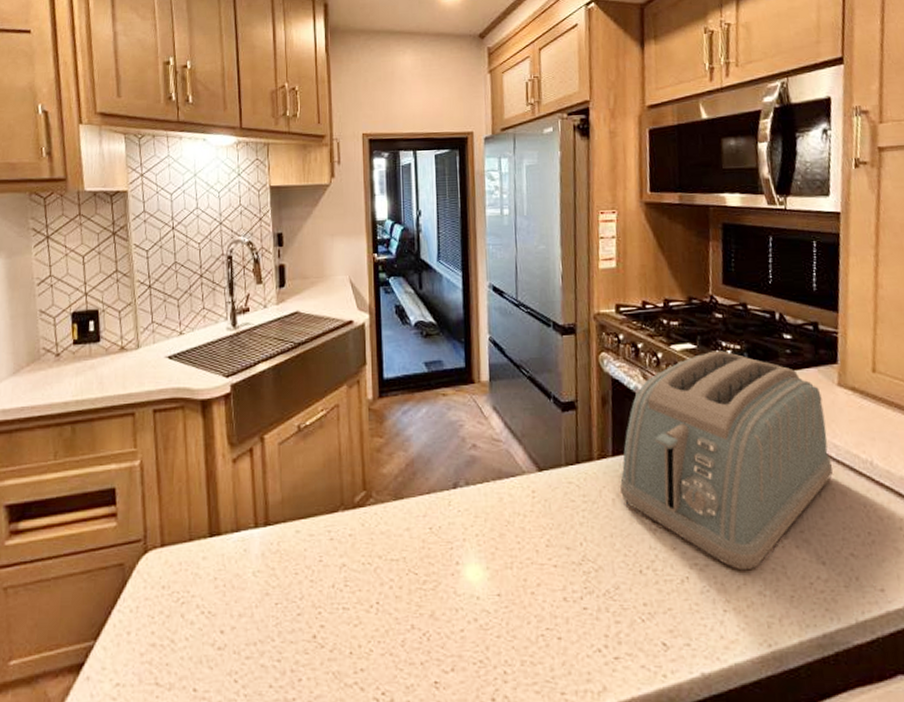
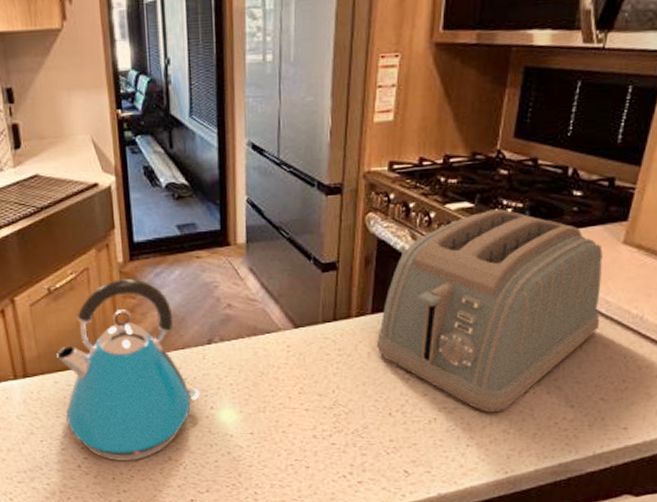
kettle: none [301,417,445,631] -> present [57,279,200,462]

